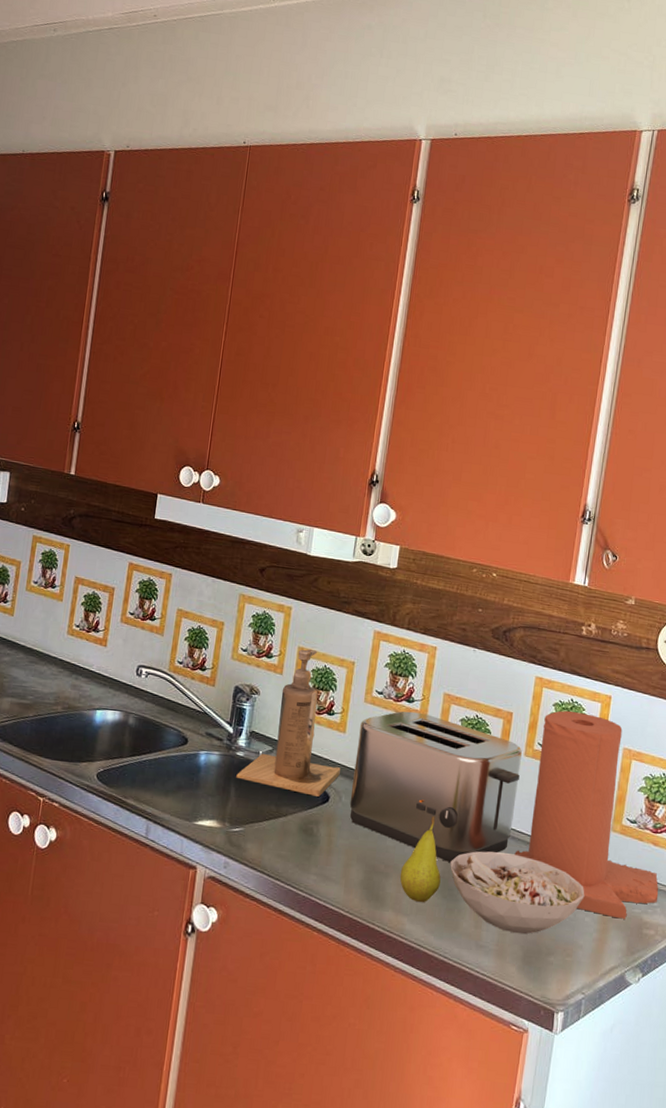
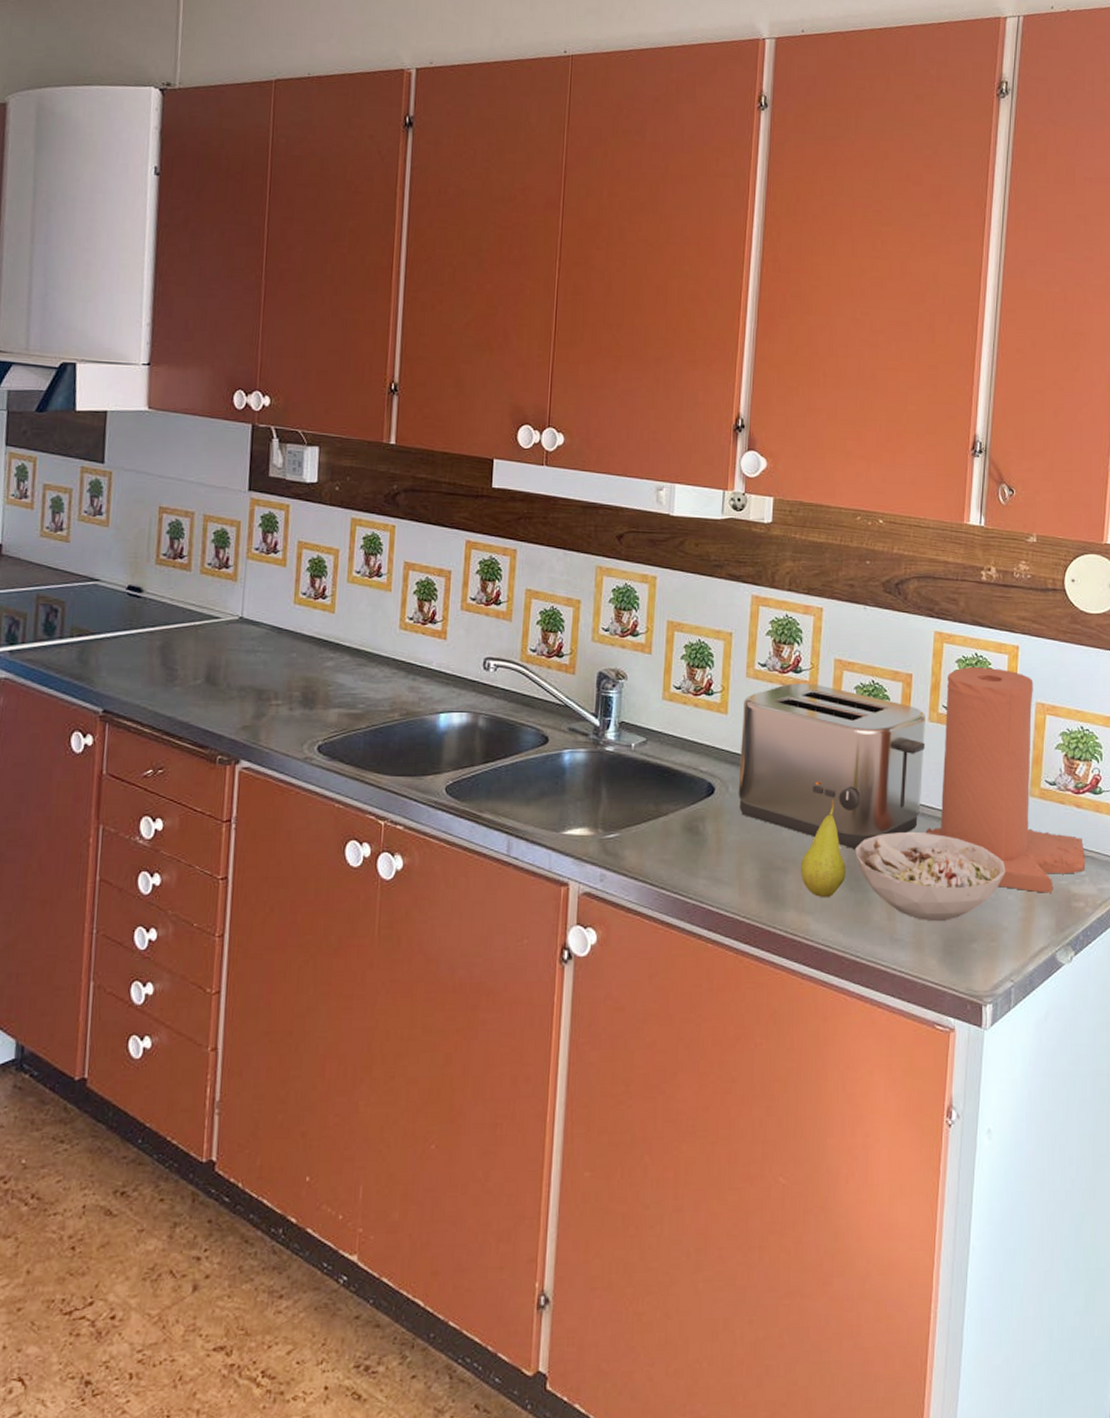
soap dispenser: present [236,649,341,797] -> none [607,622,726,789]

